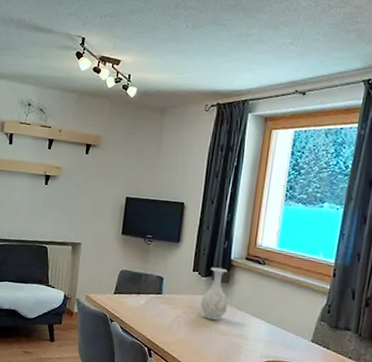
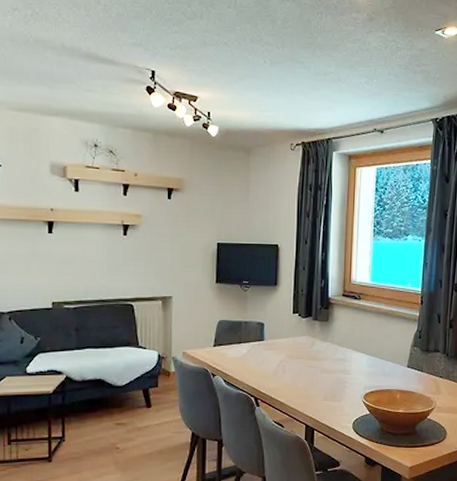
vase: present [201,267,228,321] -> none [304,307,330,359]

